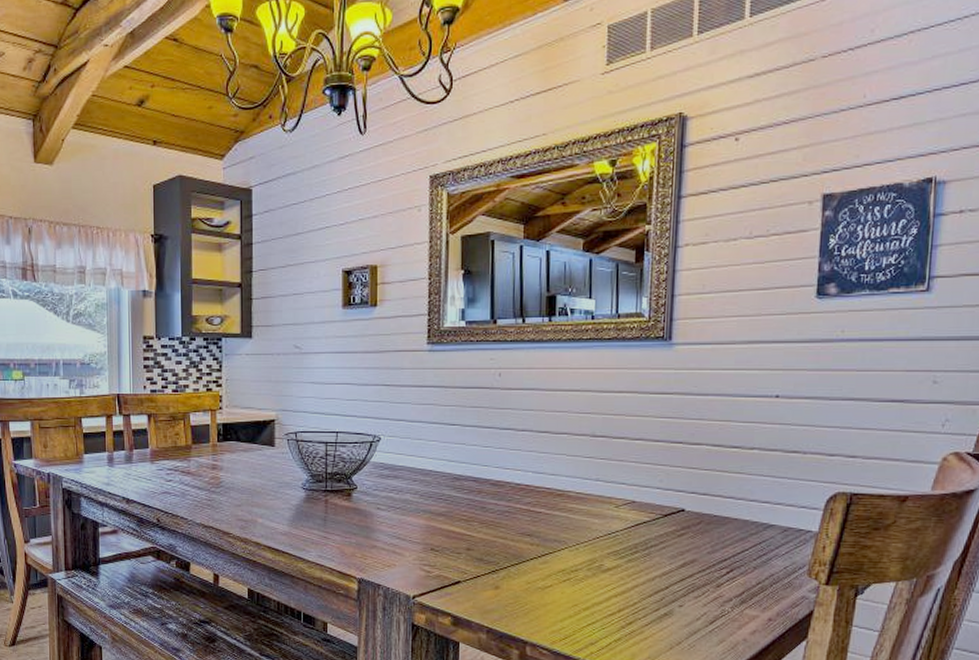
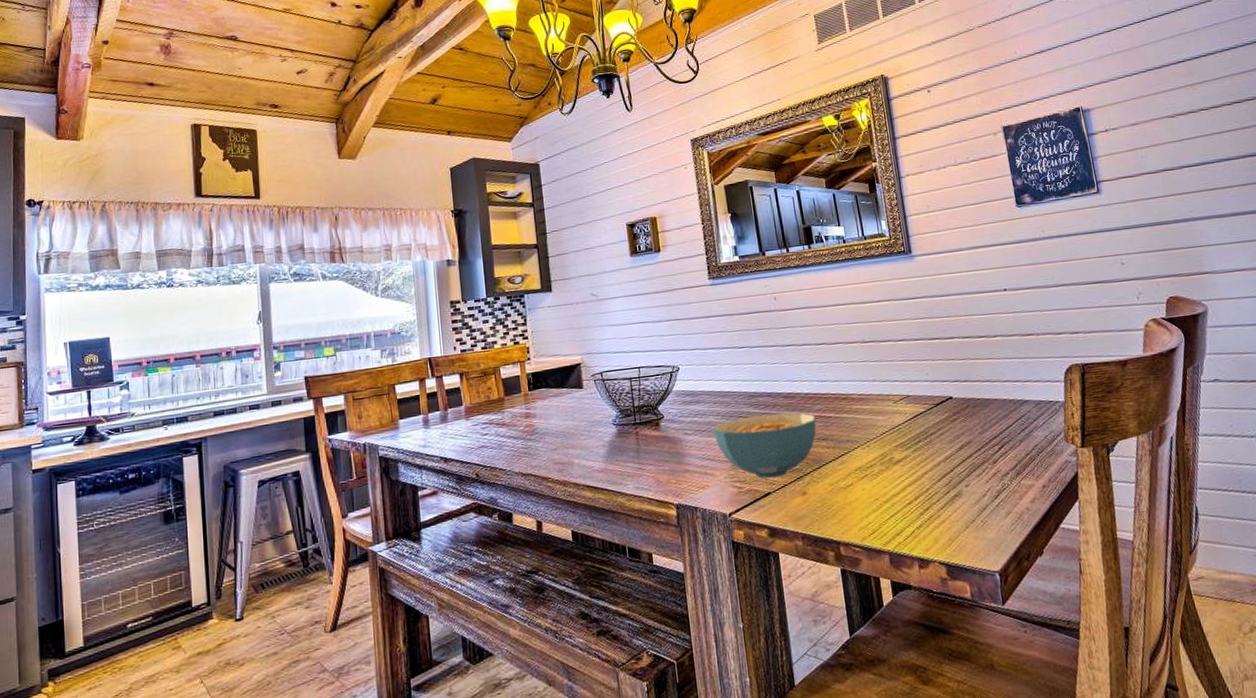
cereal bowl: none [408,500,524,567] -> present [713,412,816,479]

